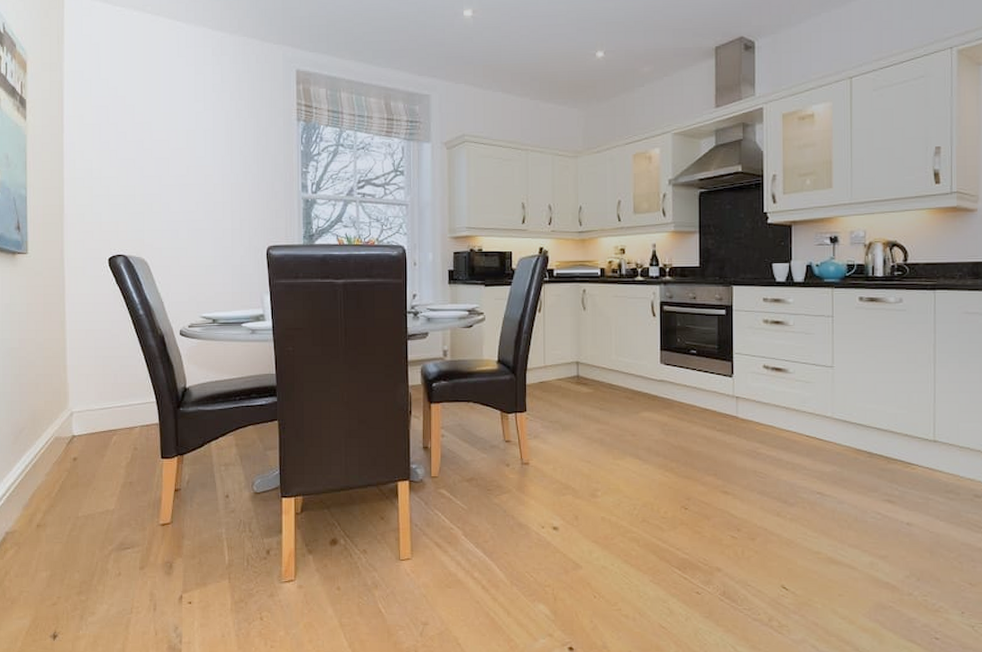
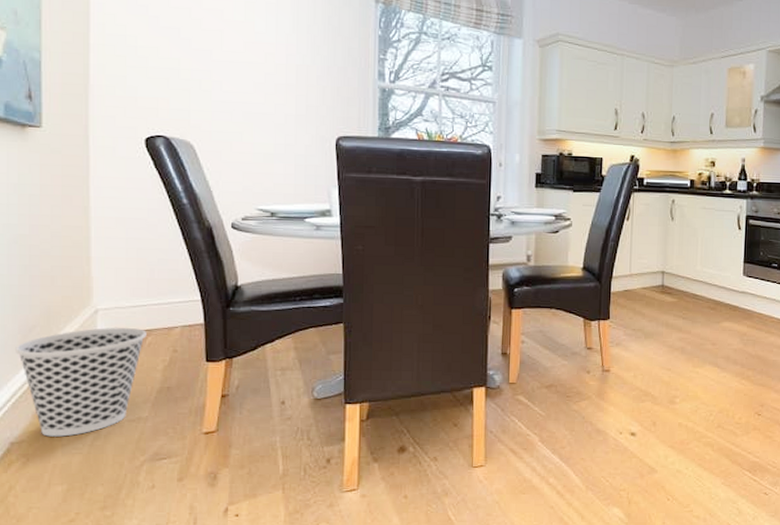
wastebasket: none [9,427,112,527] -> present [15,327,146,437]

